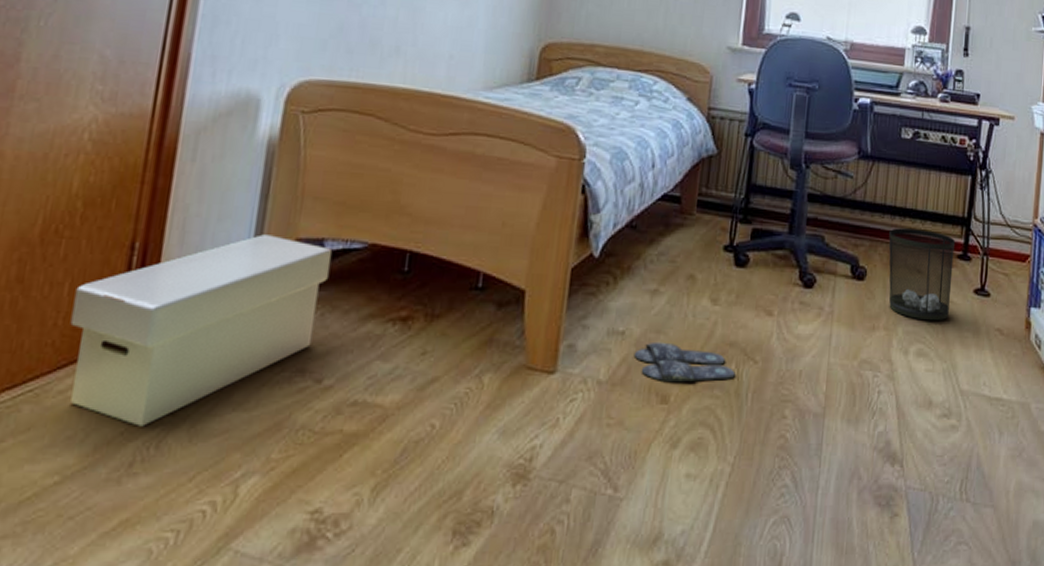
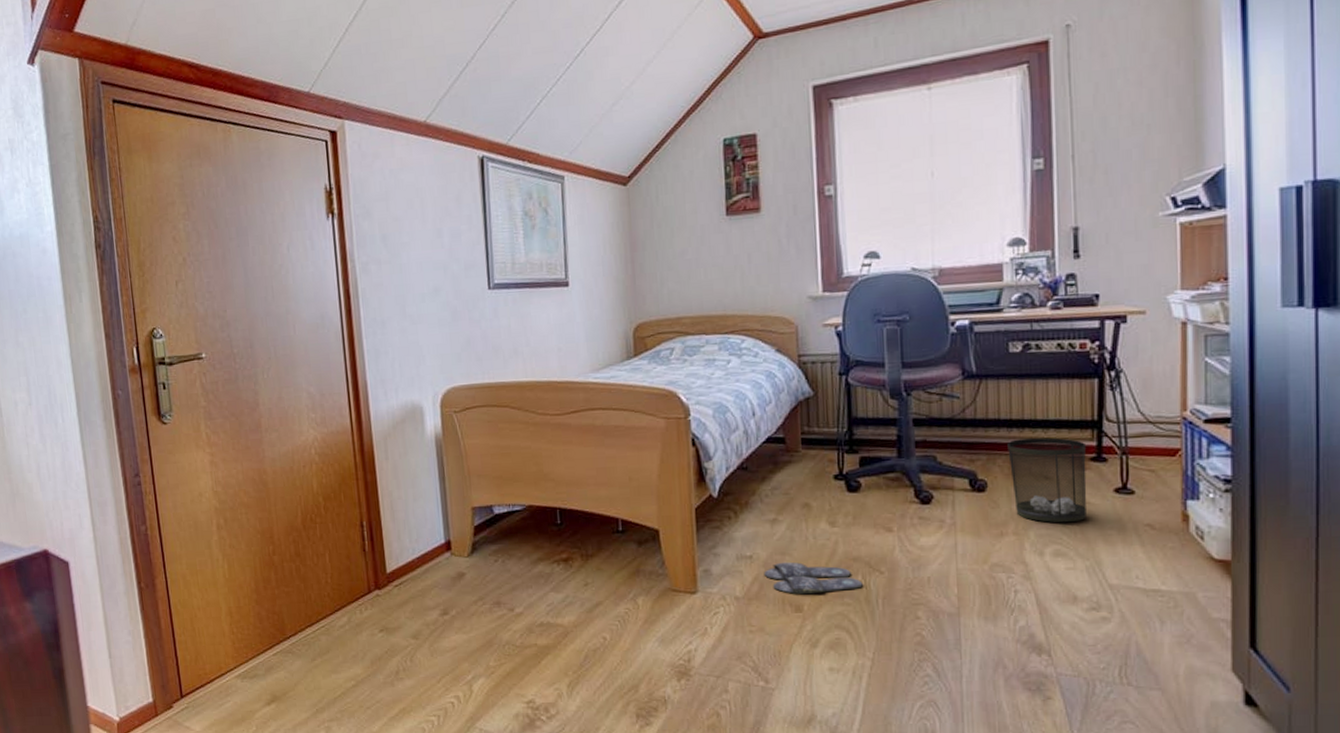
storage box: present [70,234,333,427] -> none [333,506,502,647]

